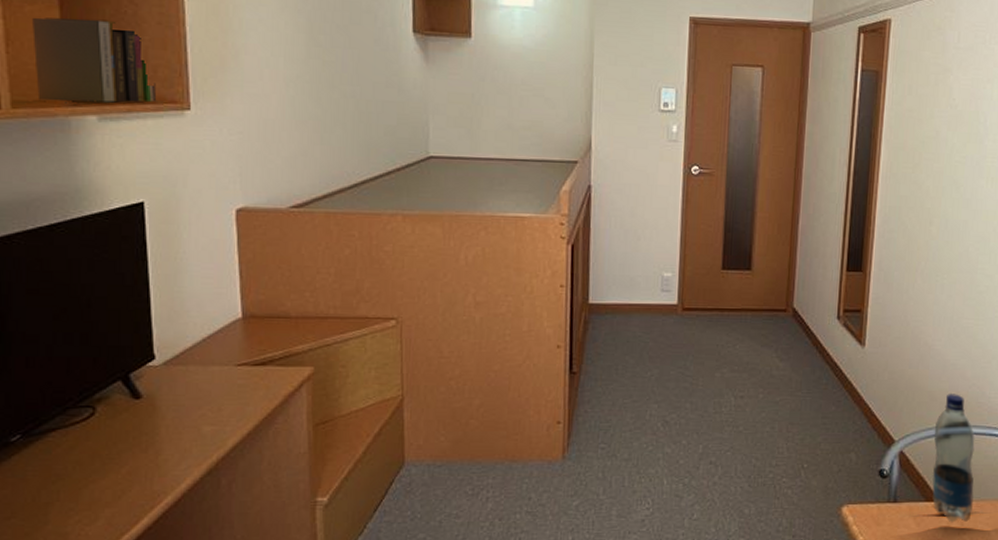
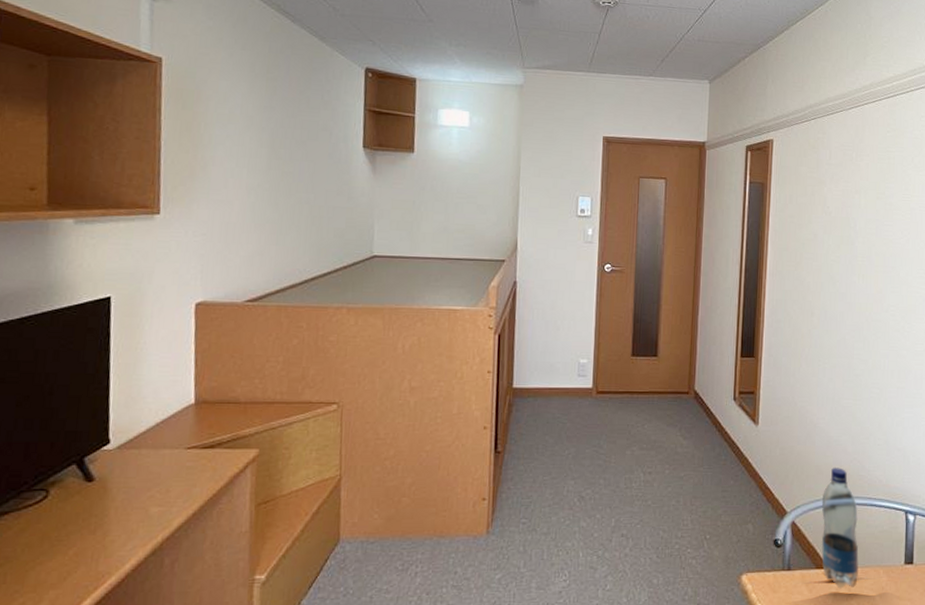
books: present [32,17,157,103] -> none [20,132,130,208]

